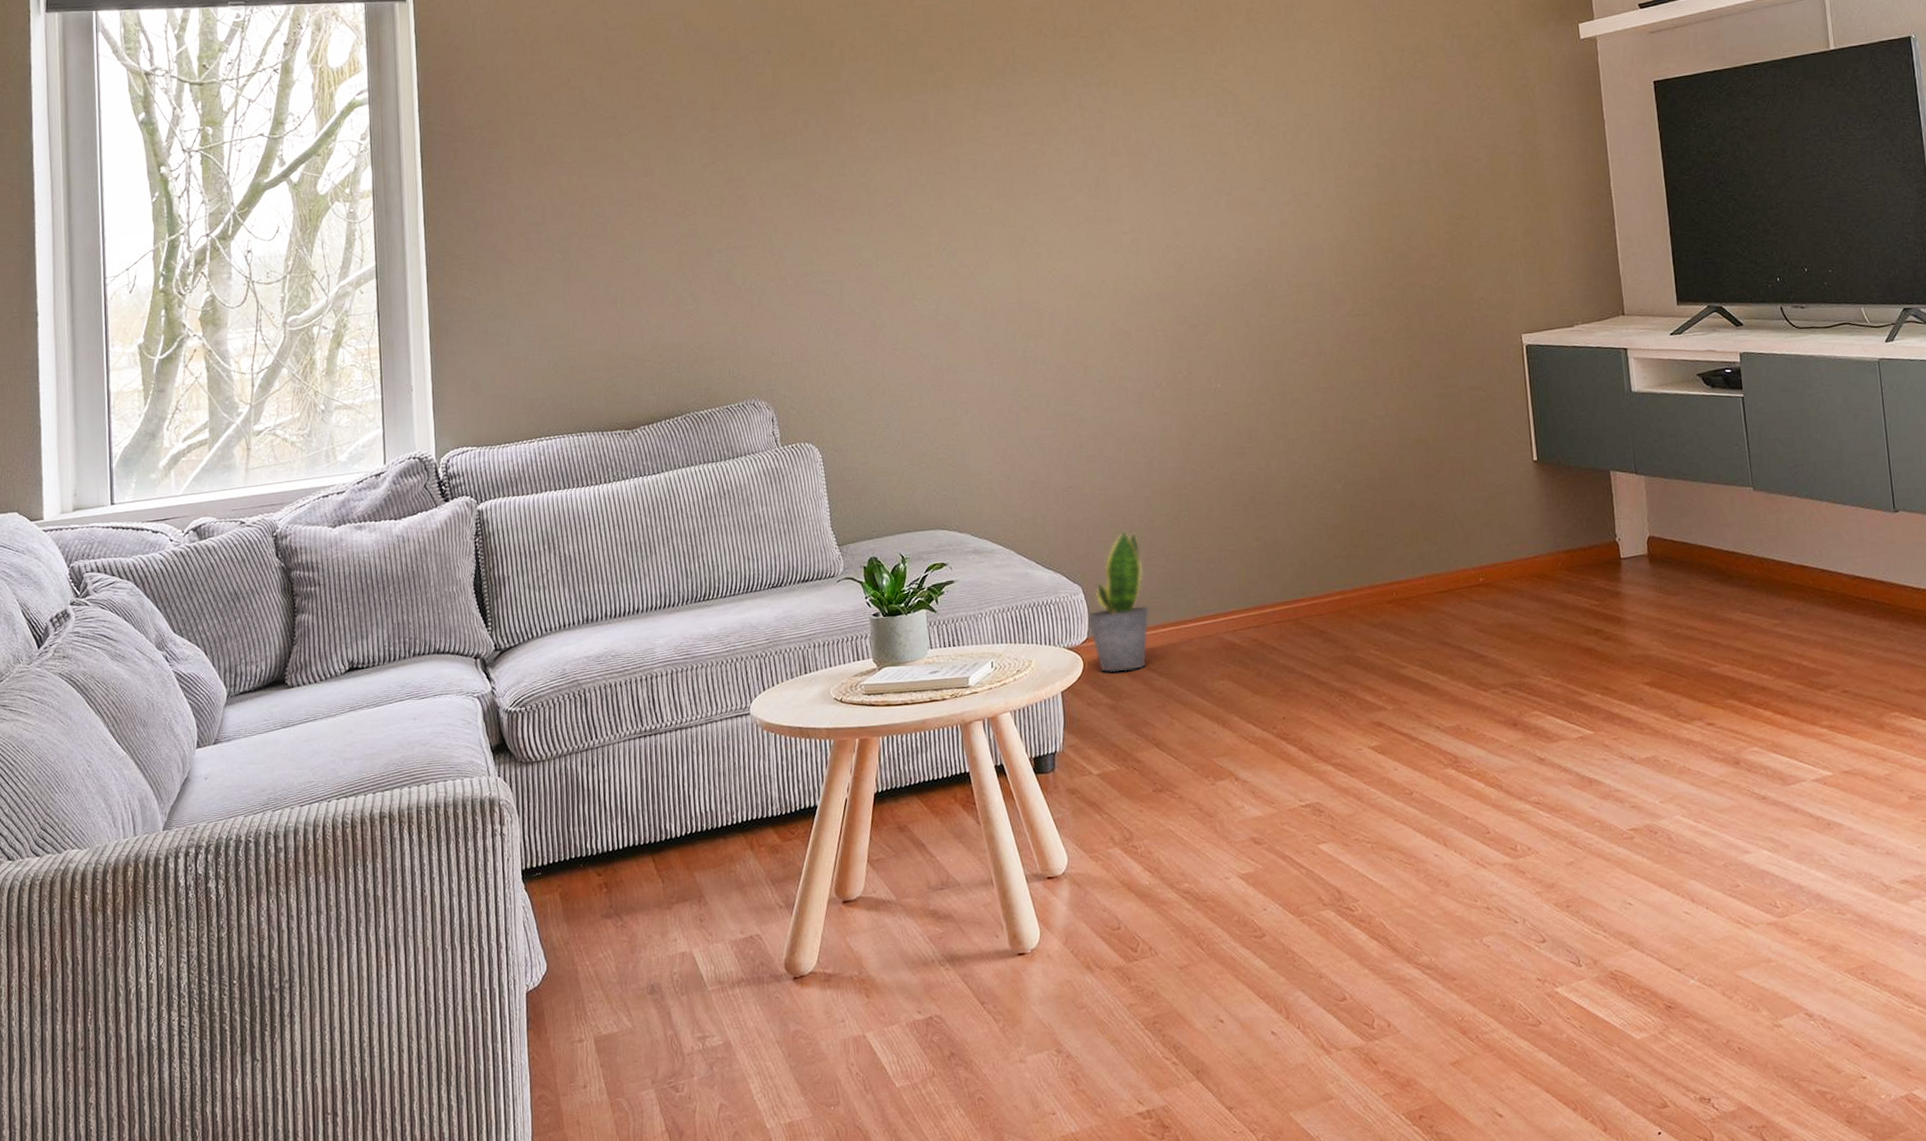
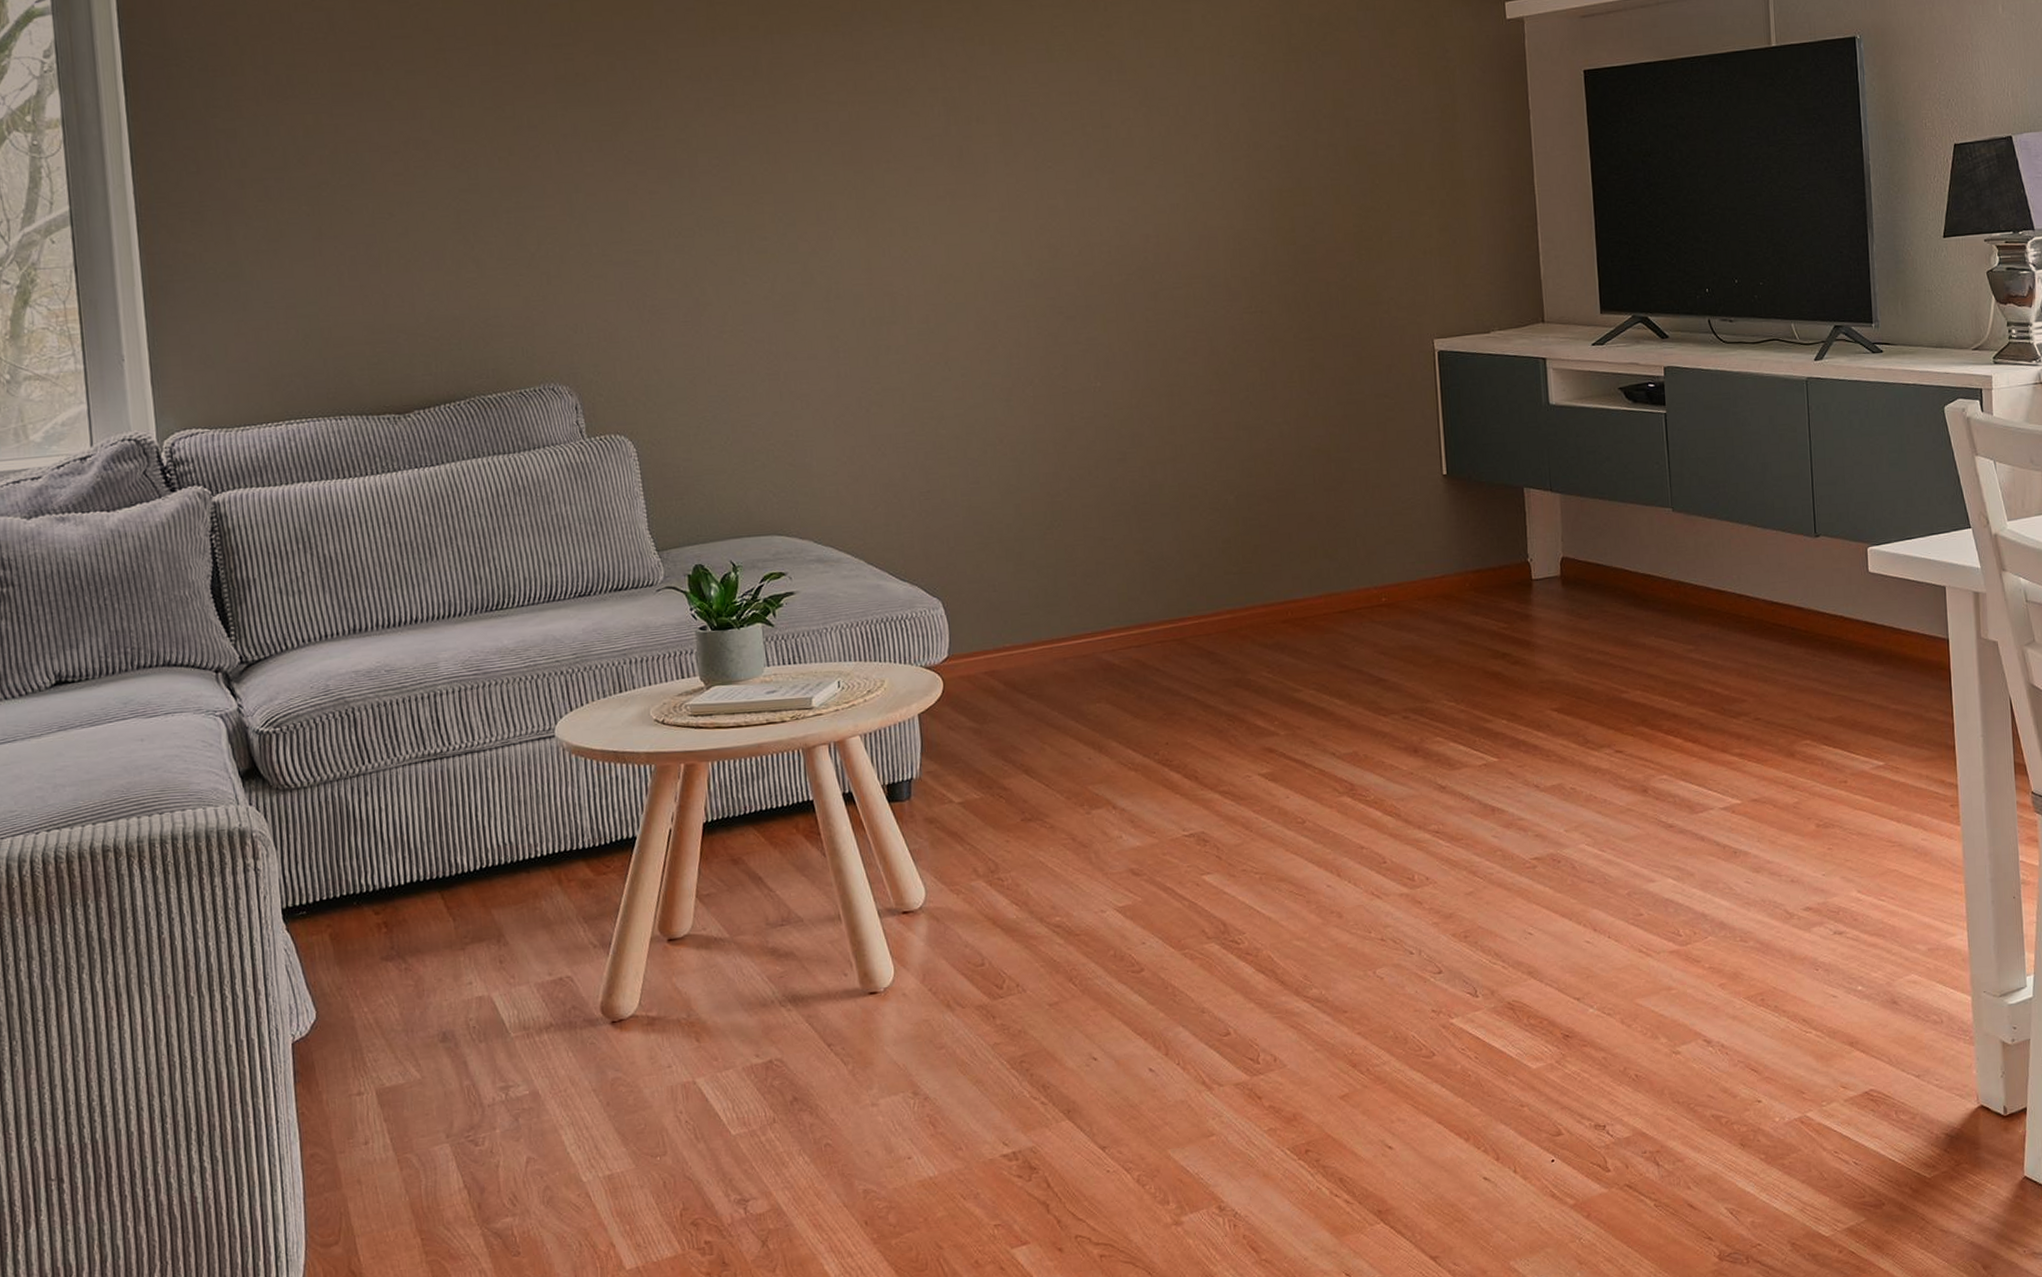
potted plant: present [1087,530,1150,673] -> none [948,540,1019,694]

